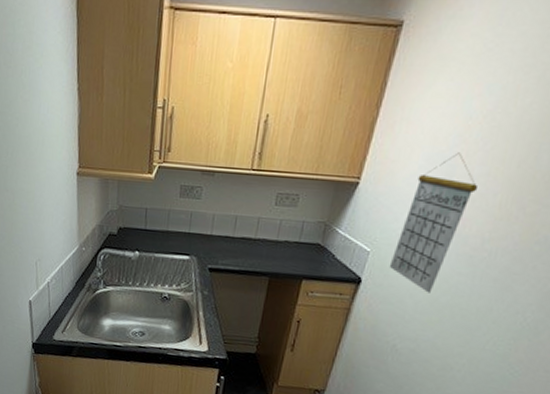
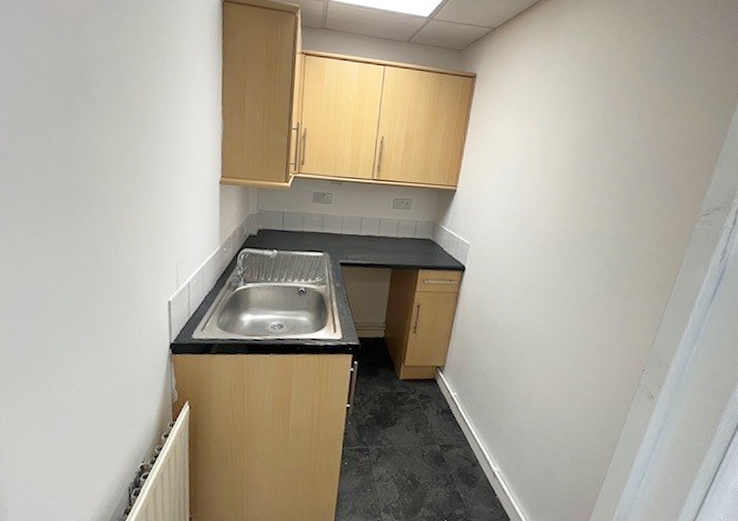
calendar: present [389,152,479,293] -> none [485,168,542,276]

